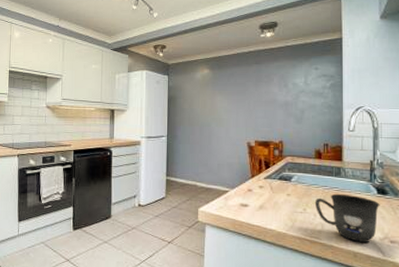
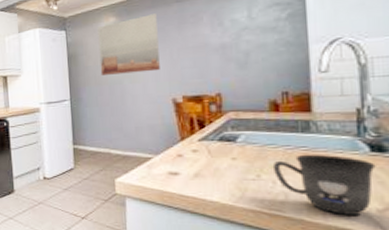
wall art: none [194,71,240,118] -> present [97,14,160,75]

